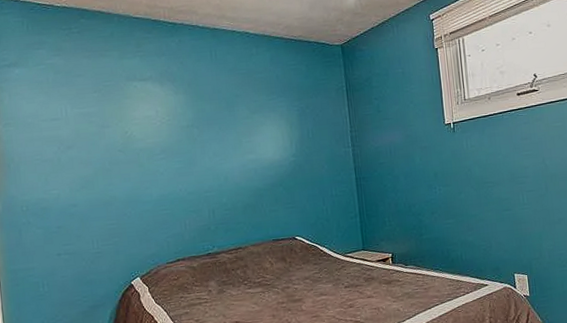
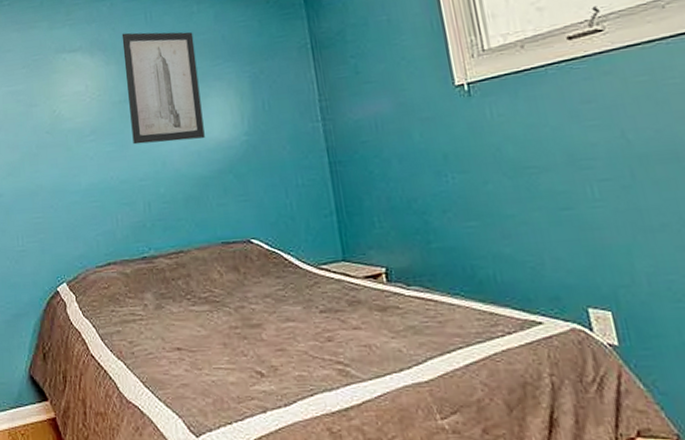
wall art: none [189,67,261,163] -> present [121,32,205,145]

